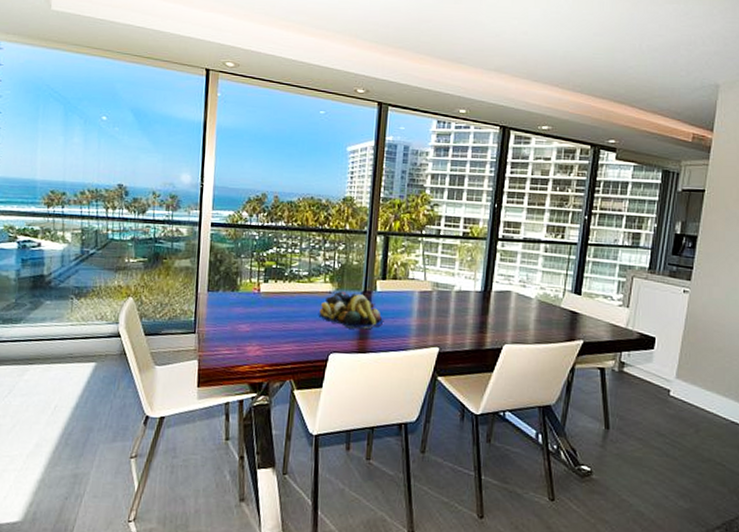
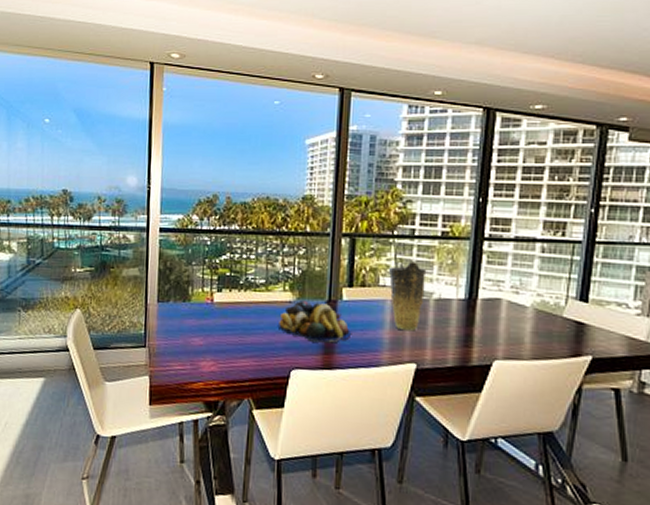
vase: none [416,258,450,319] -> present [388,261,427,332]

